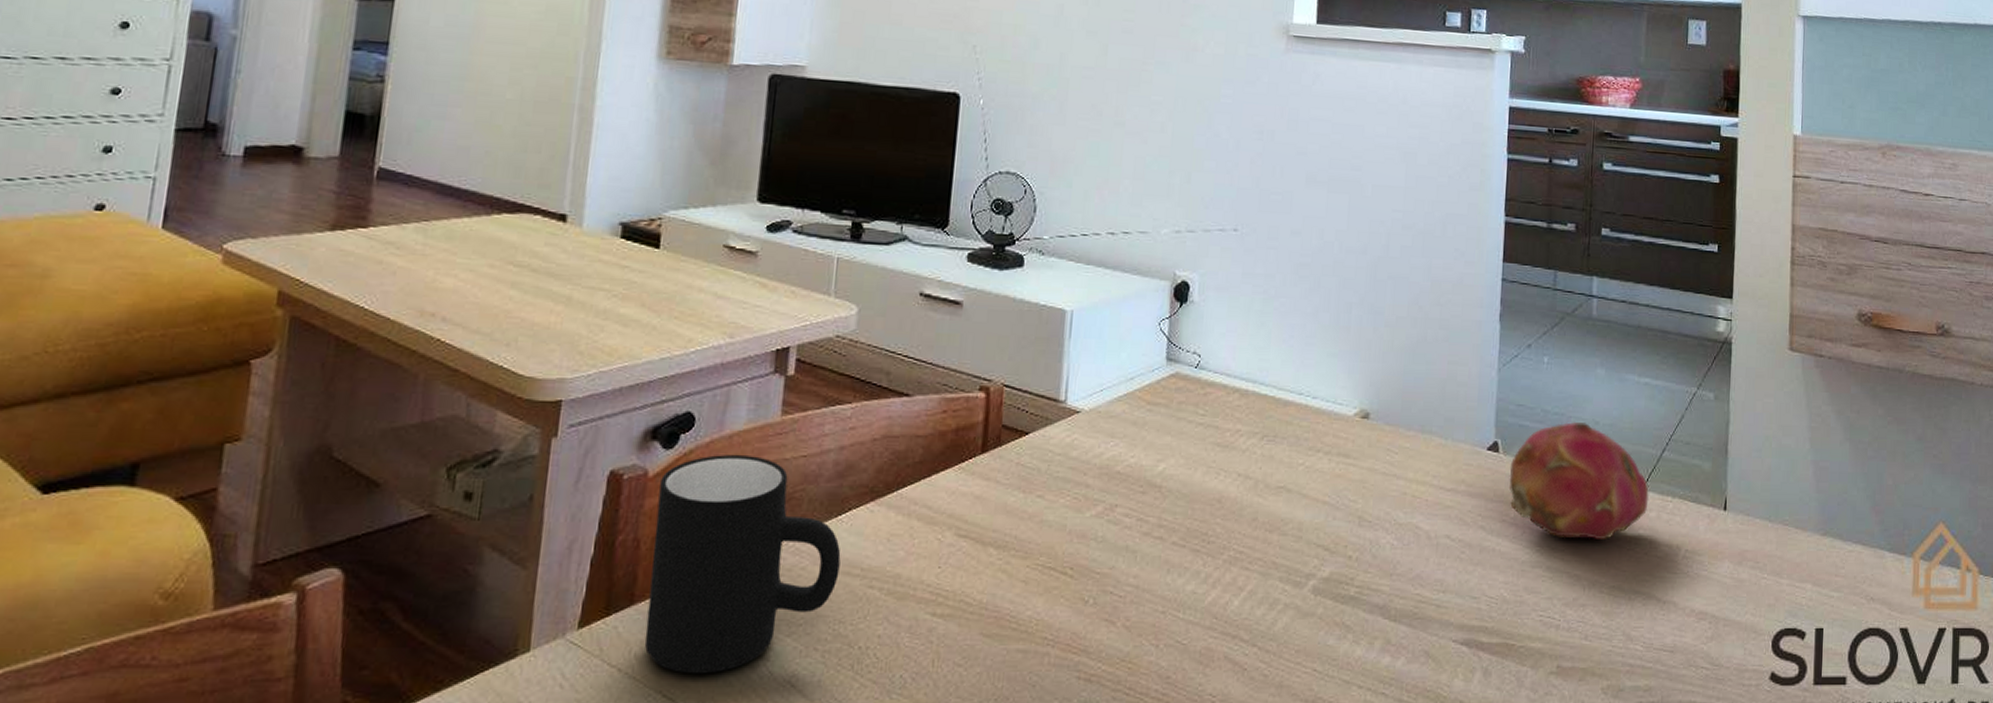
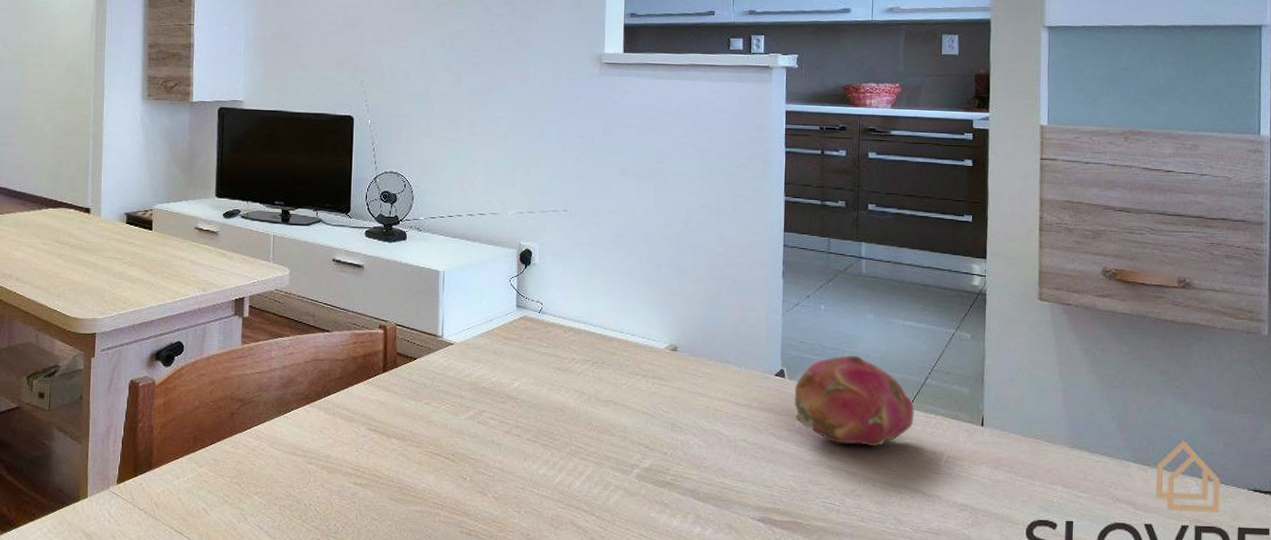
mug: present [644,454,841,674] -> none [160,370,288,518]

